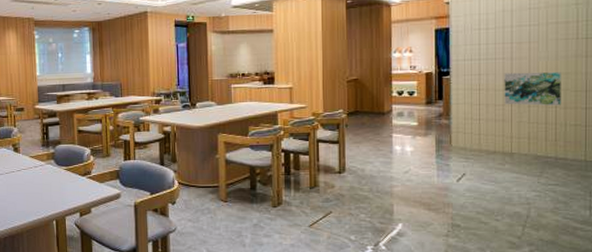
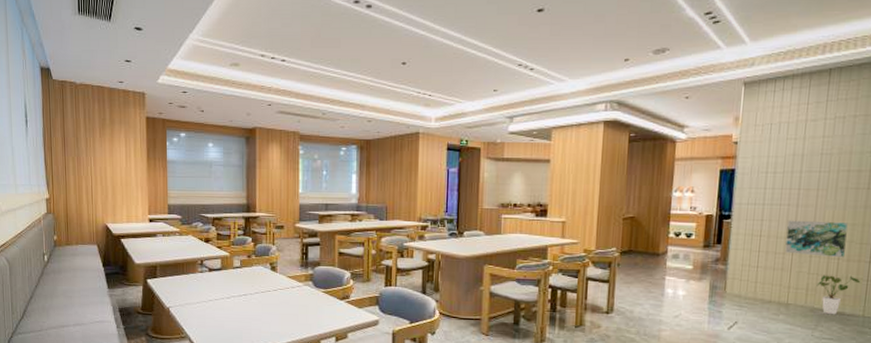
house plant: none [538,122,580,162] -> present [816,275,861,315]

